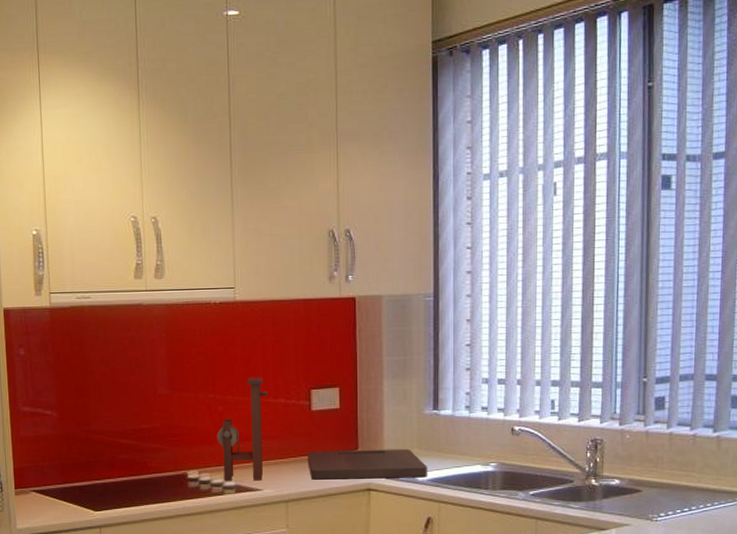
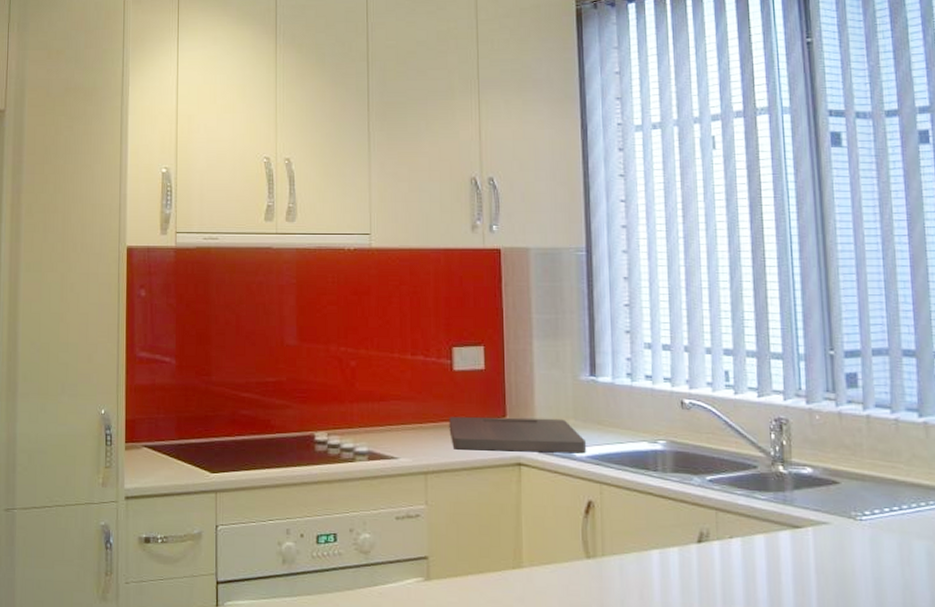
paper towel holder: present [217,377,268,481] -> none [348,330,405,448]

